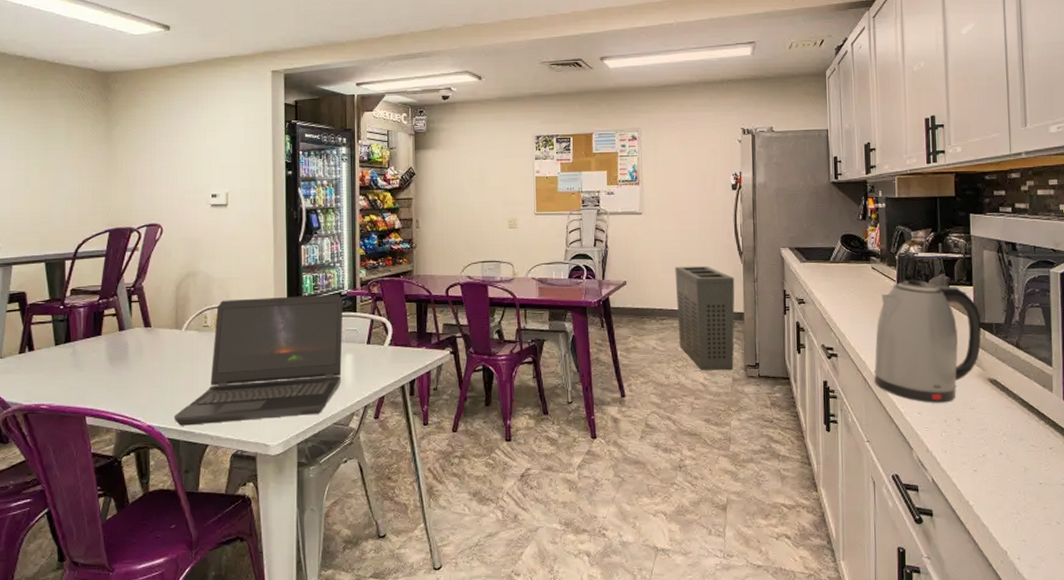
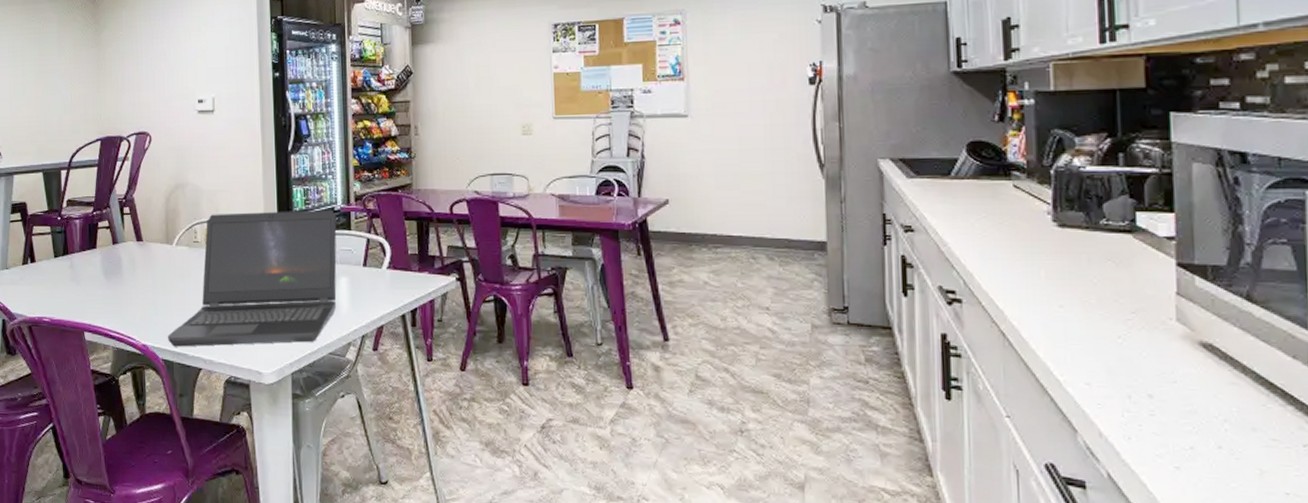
recycling bin: present [675,265,735,370] -> none [732,181,814,313]
kettle: present [874,279,981,403] -> none [1017,202,1188,372]

